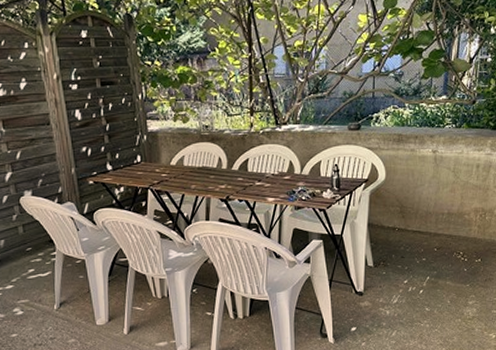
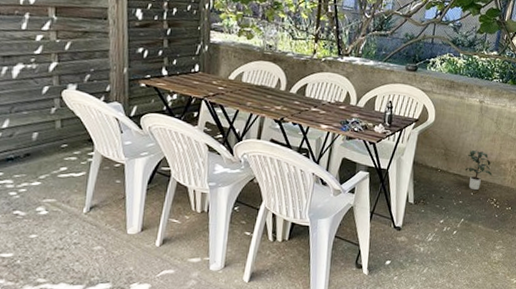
potted plant: none [424,204,456,246] -> present [464,150,493,191]

